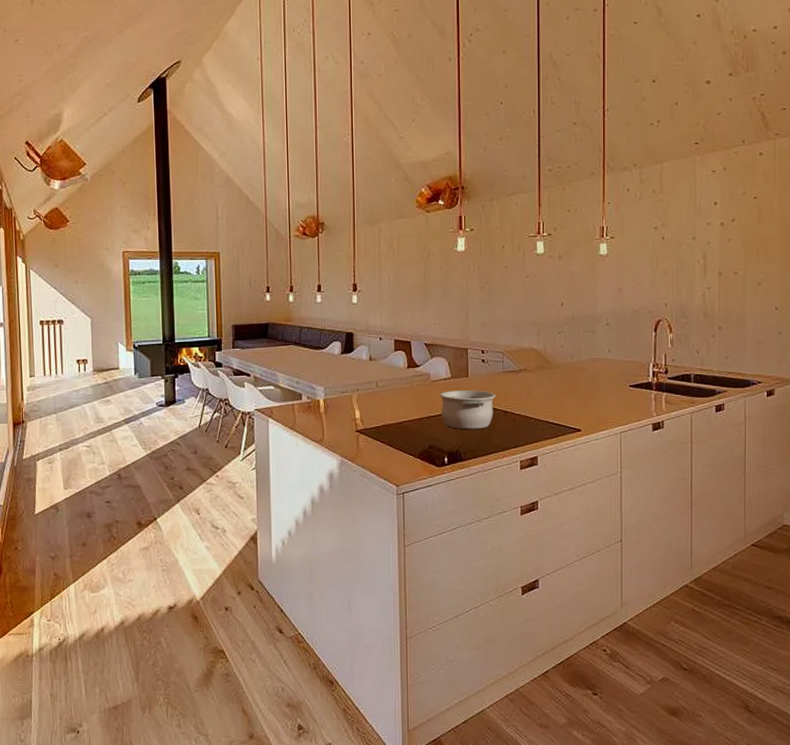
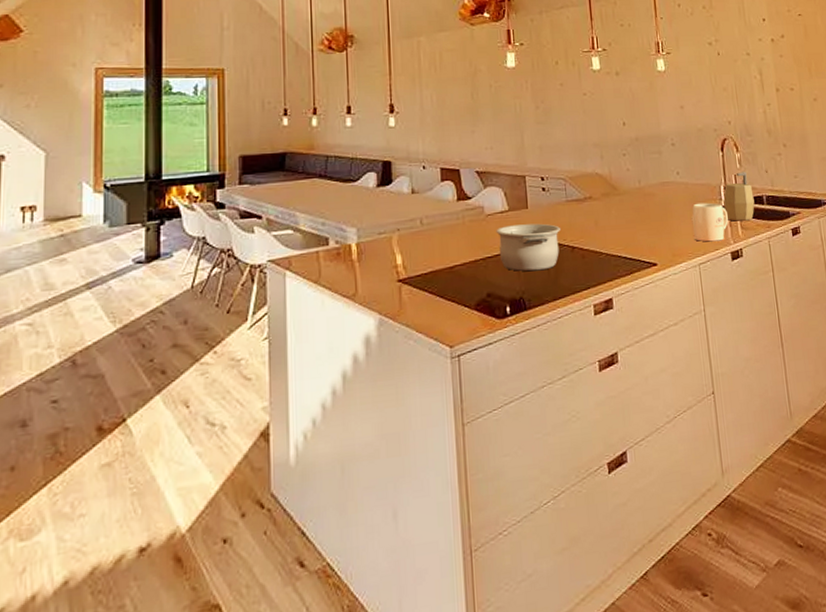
mug: none [618,378,653,413] -> present [691,202,728,242]
soap dispenser: none [651,351,682,396] -> present [723,171,755,222]

